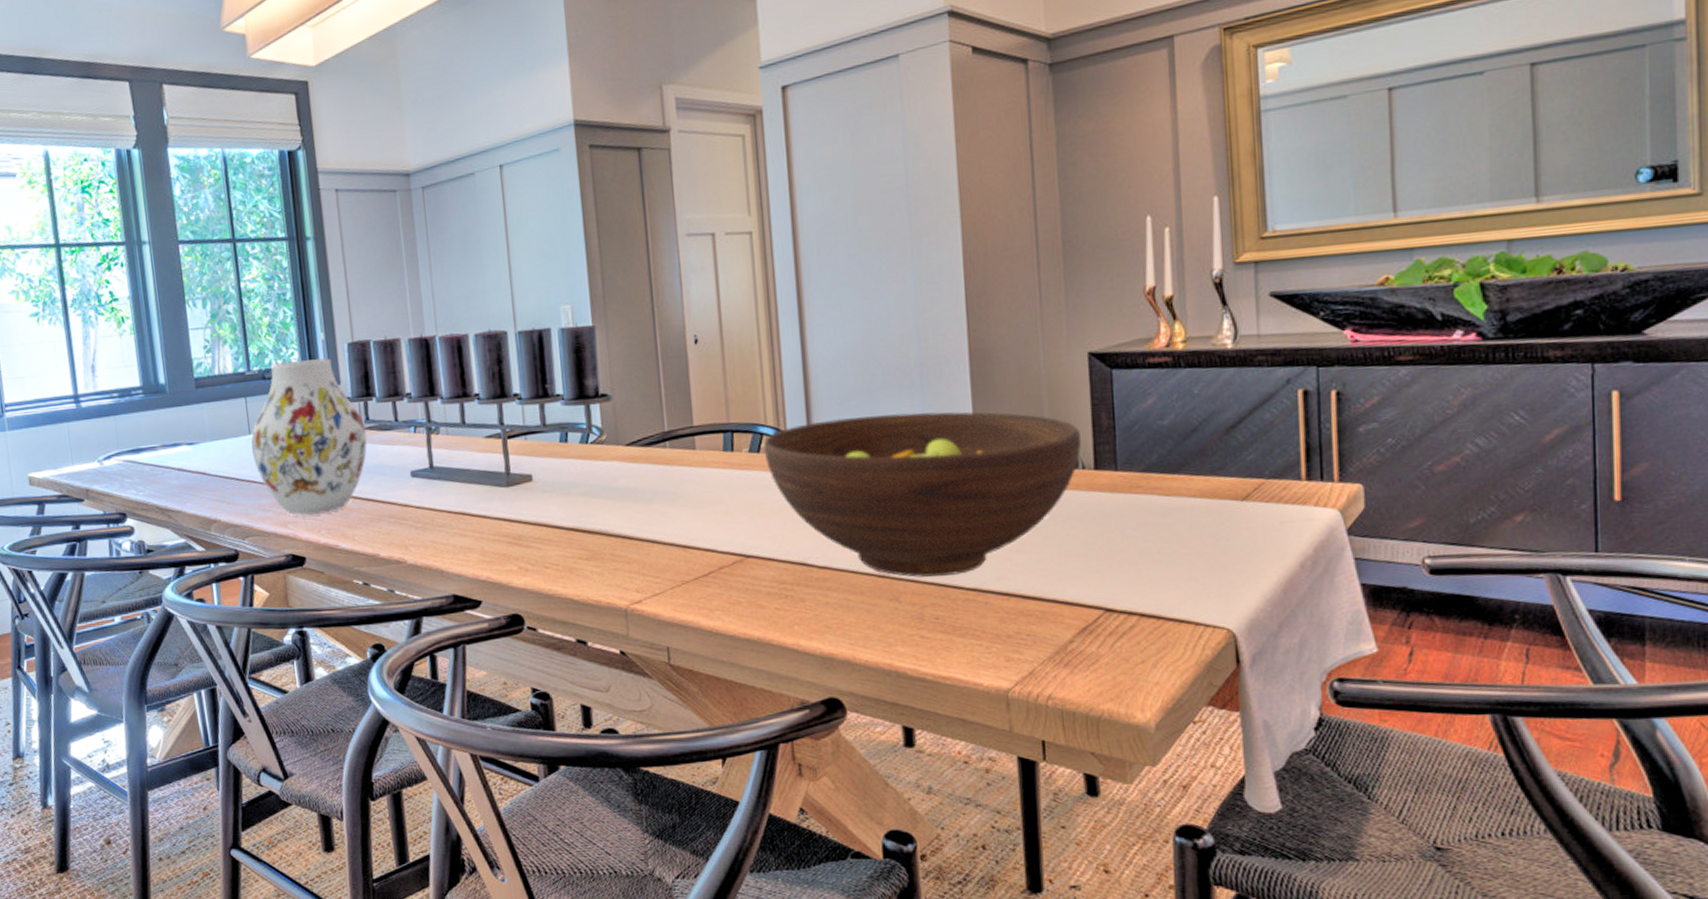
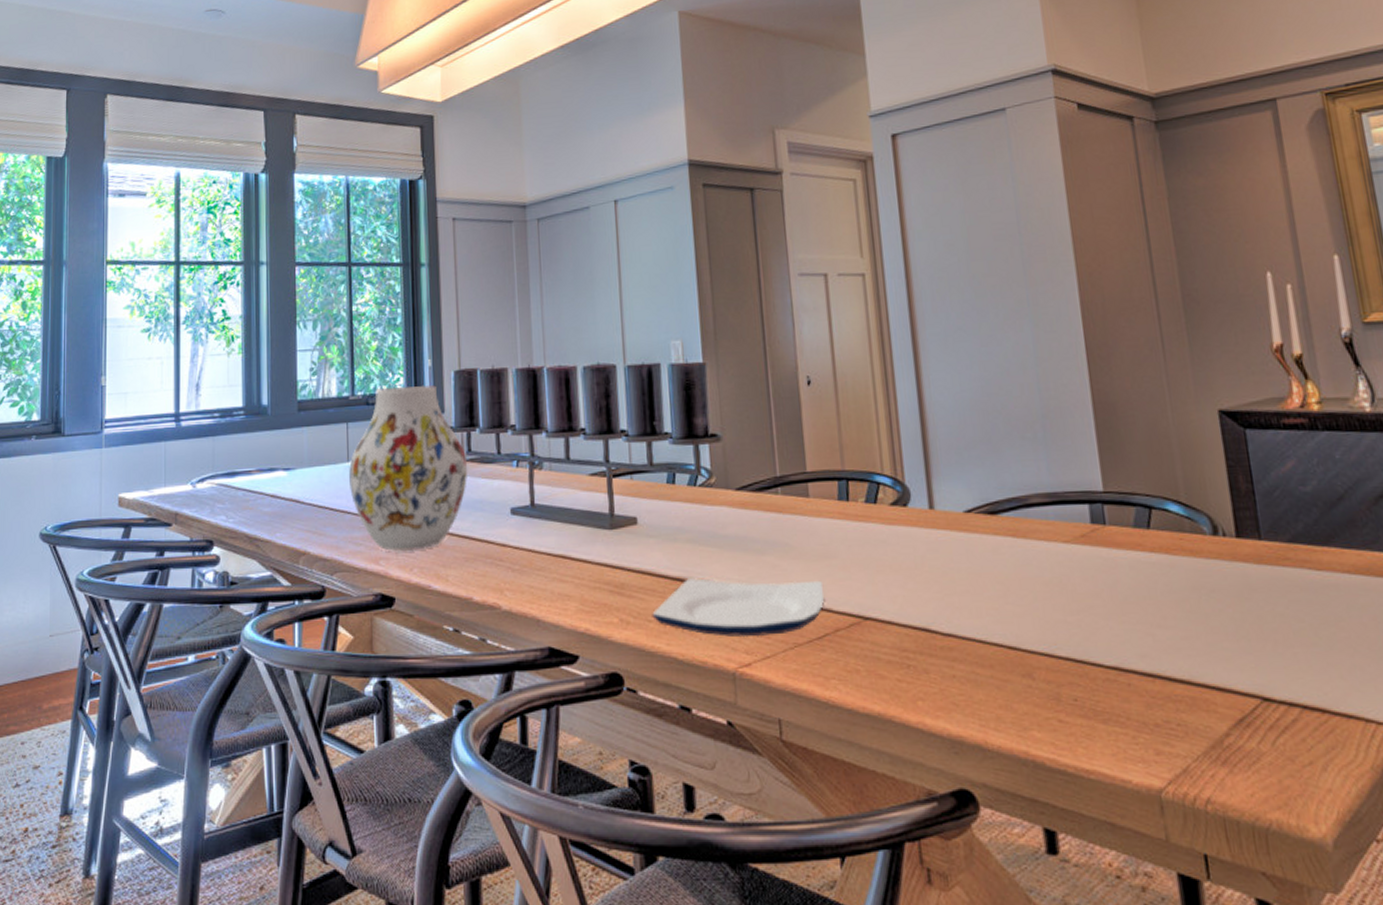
plate: none [548,524,710,578] -> present [652,578,825,638]
fruit bowl: present [763,412,1081,577] -> none [880,466,1220,651]

